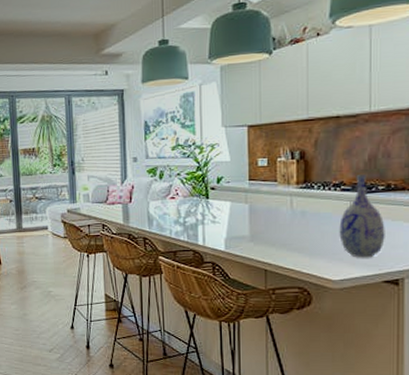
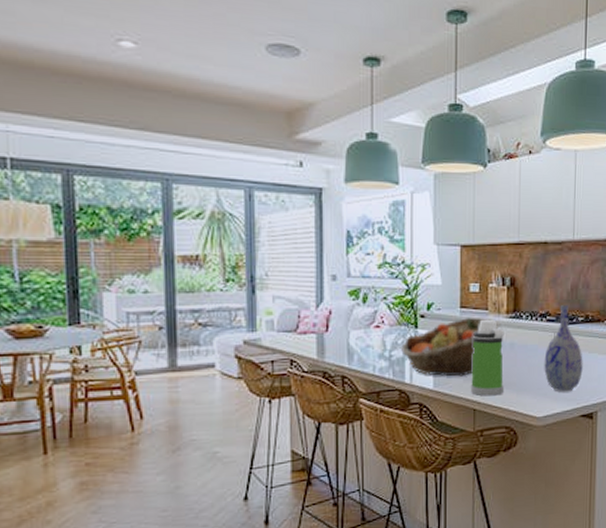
fruit basket: none [194,189,290,241] -> present [401,318,500,377]
water bottle: none [260,191,296,259] -> present [470,320,505,396]

